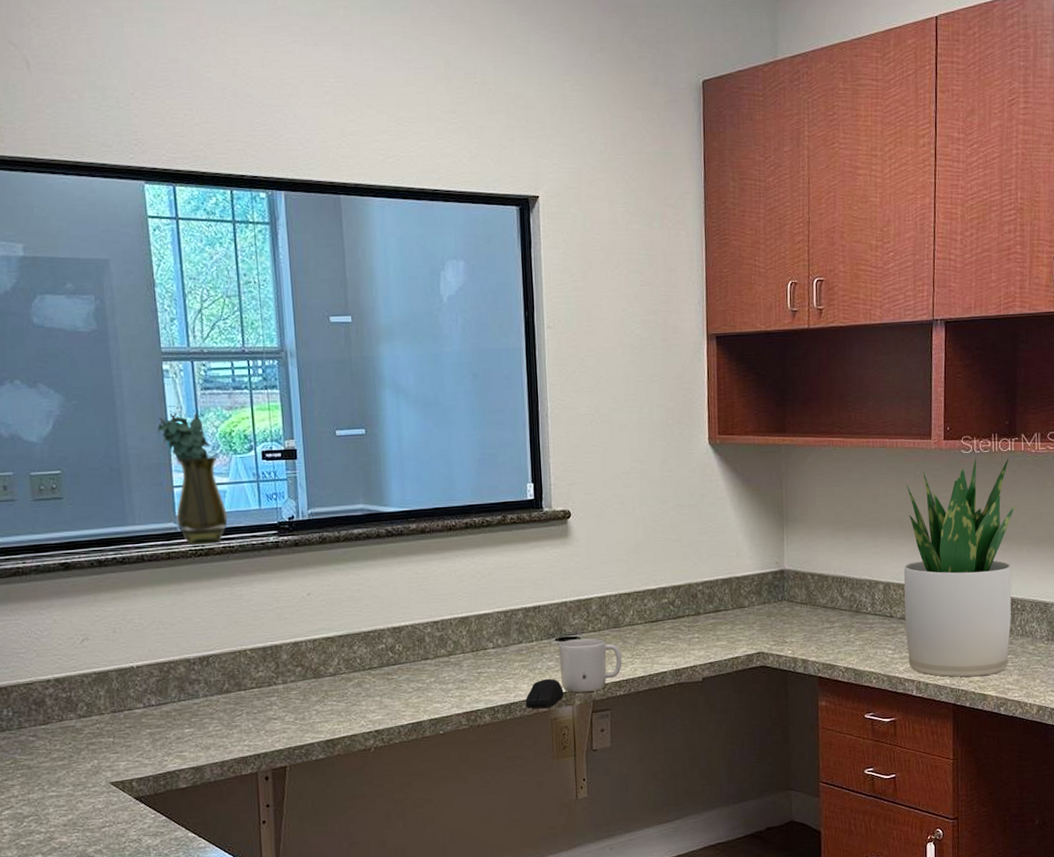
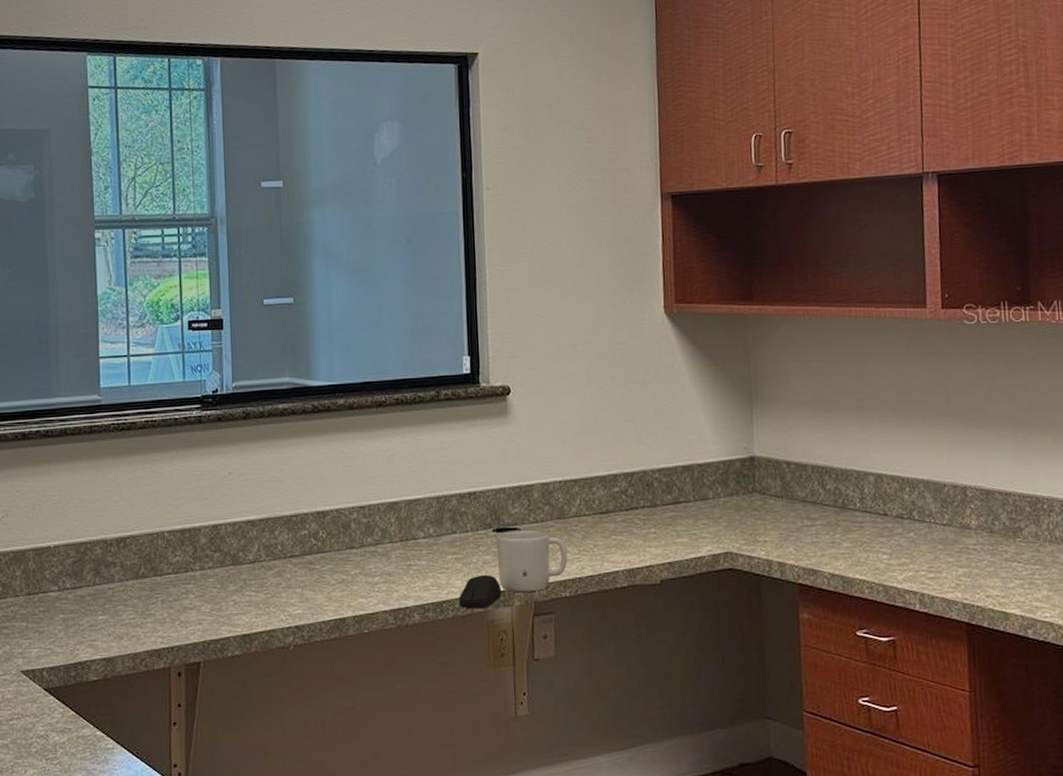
vase: present [158,406,228,546] -> none [87,274,151,419]
planter: present [904,458,1015,678] -> none [897,330,1036,591]

